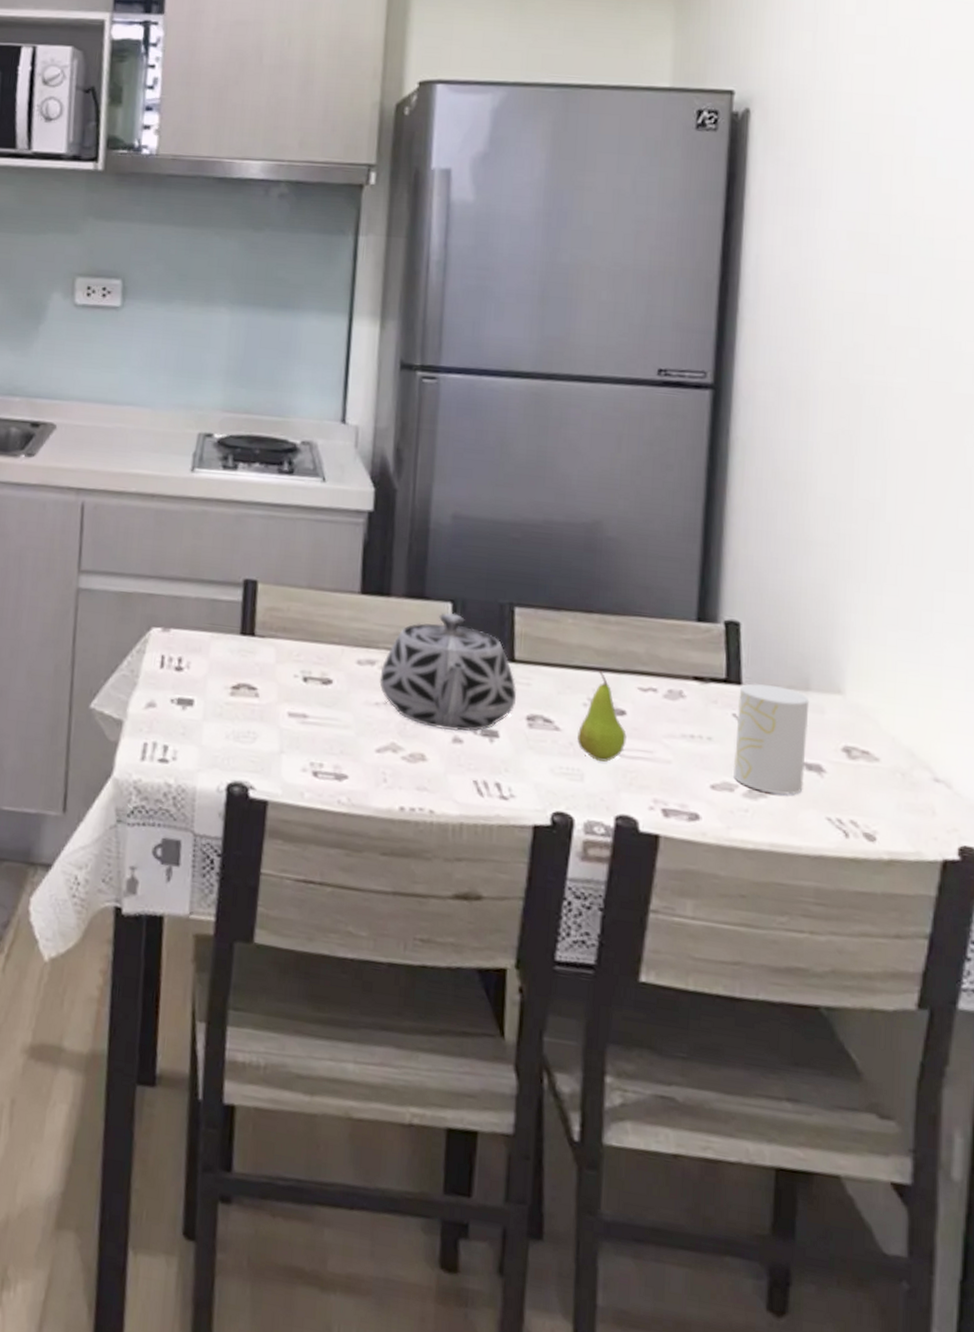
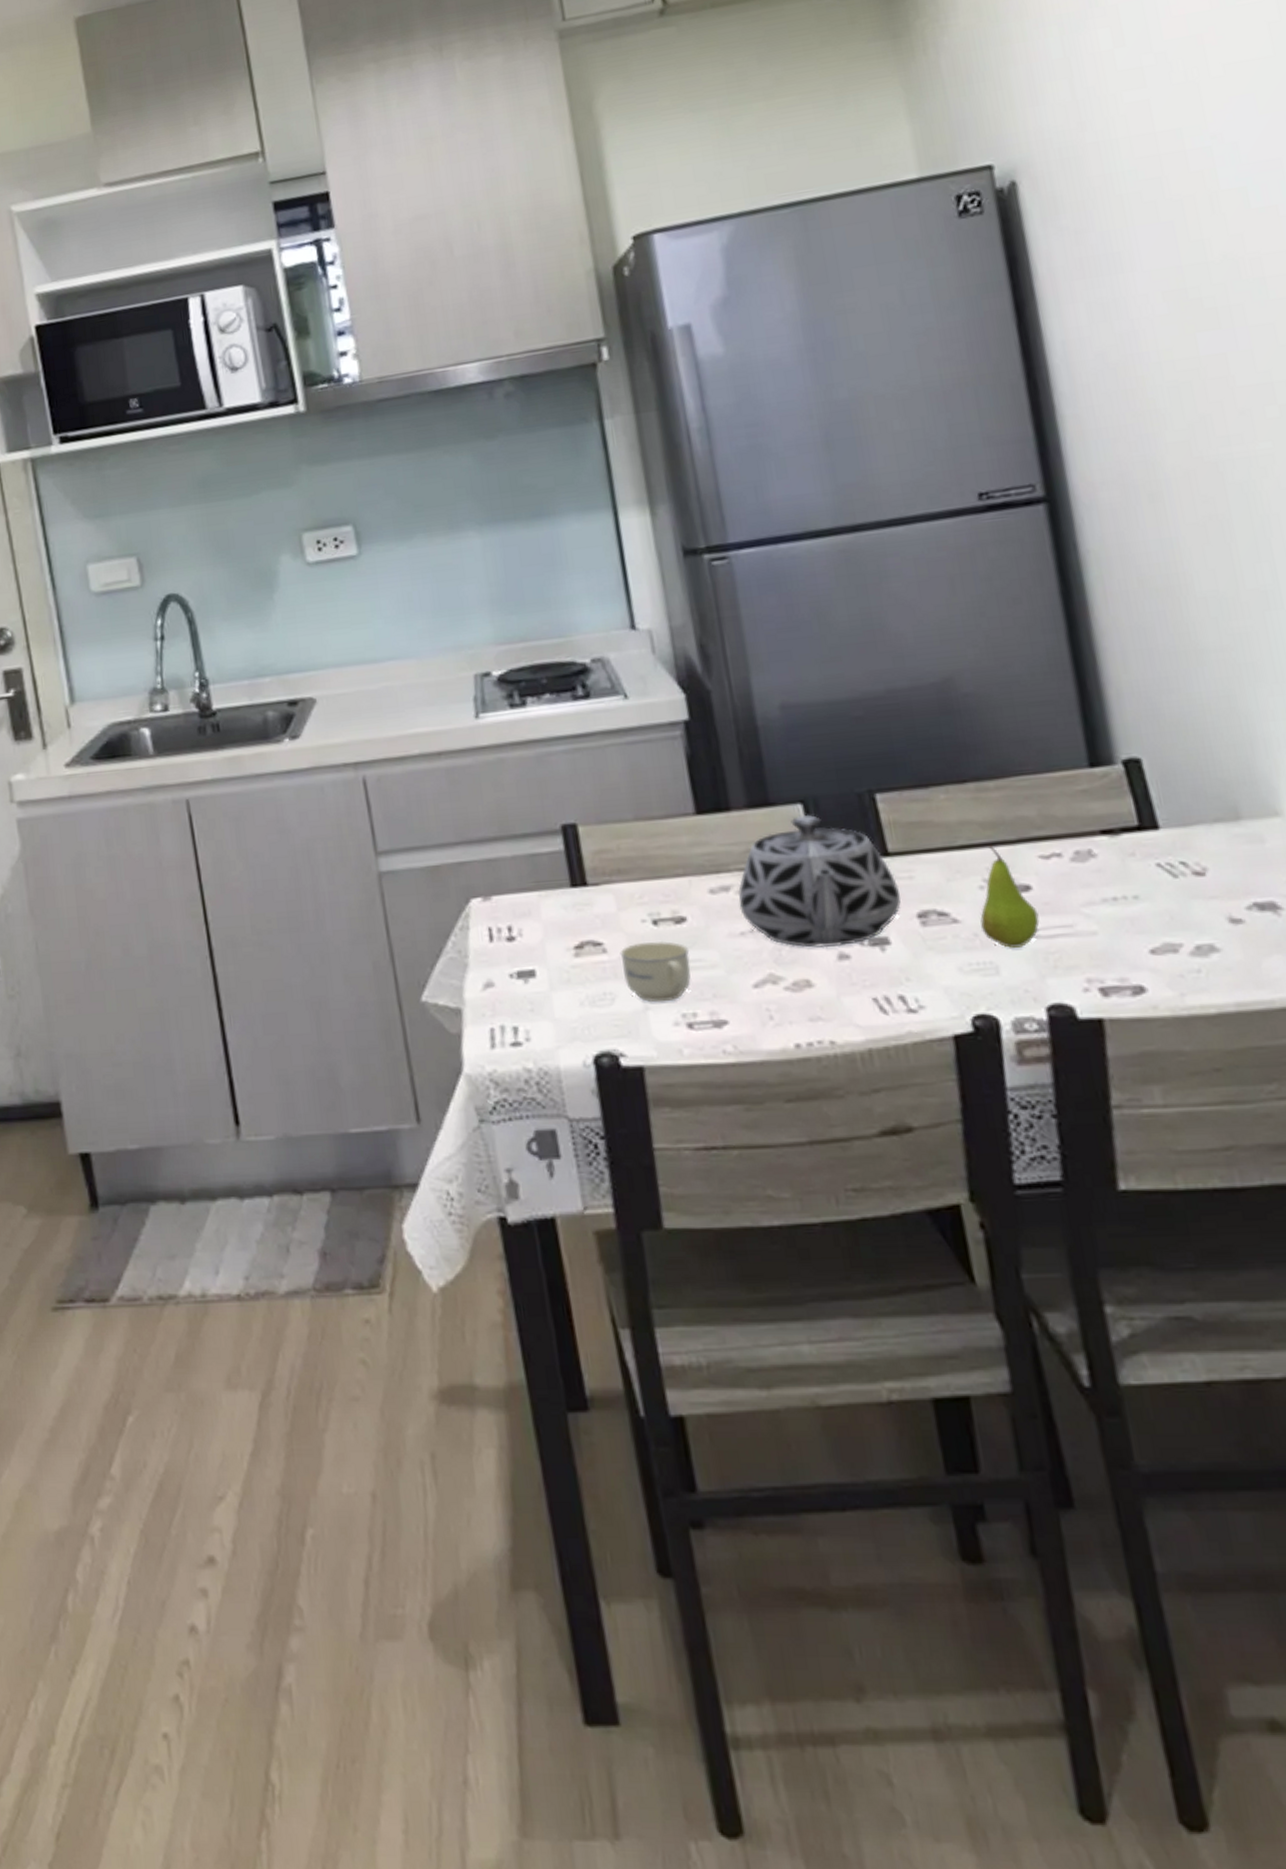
cup: none [268,694,328,750] -> present [620,940,691,1003]
cup: present [733,683,810,796] -> none [1157,822,1260,946]

